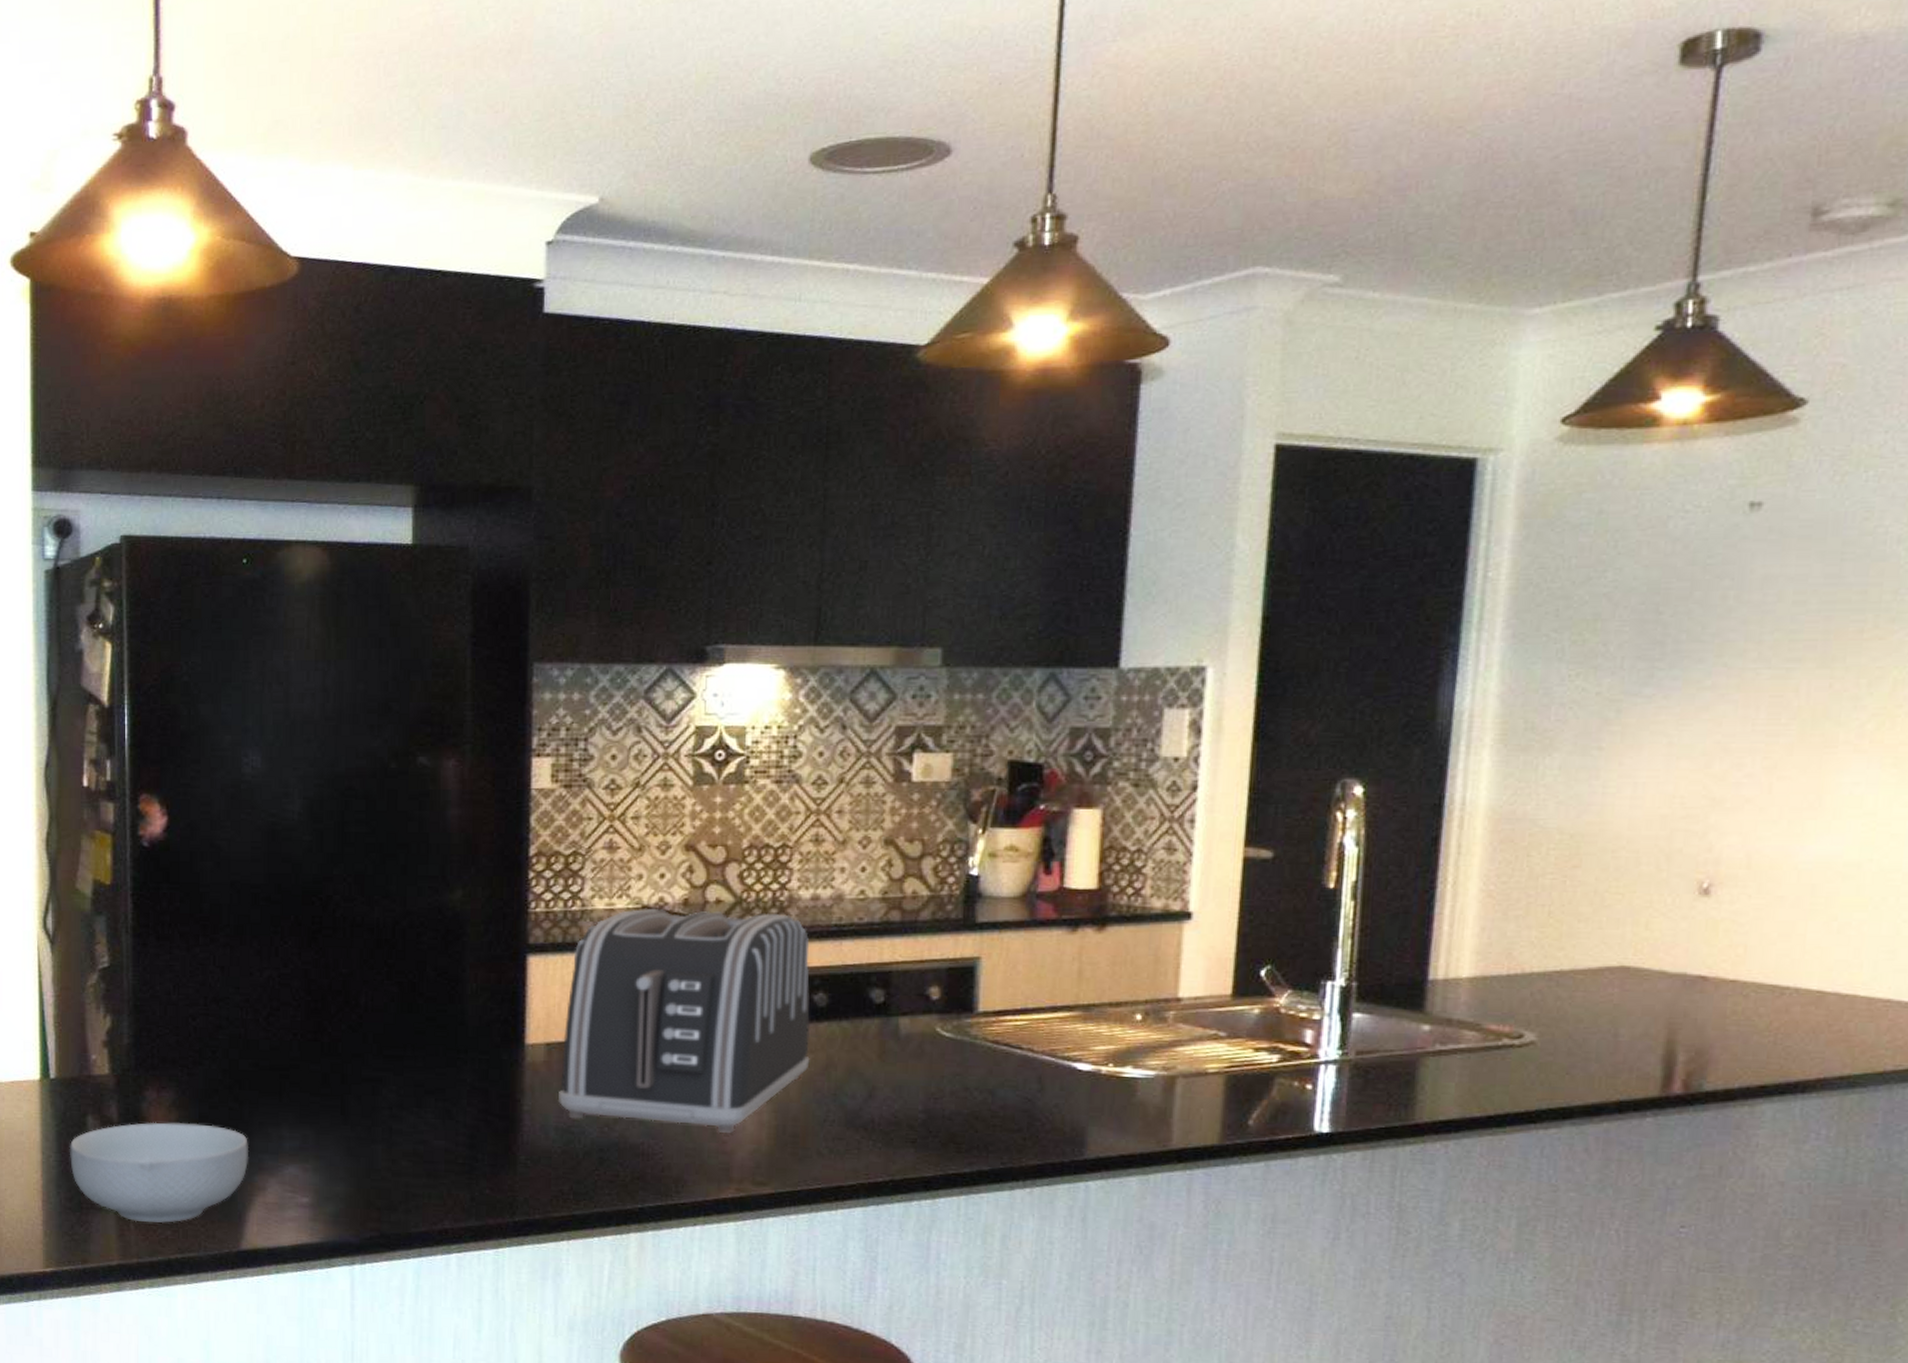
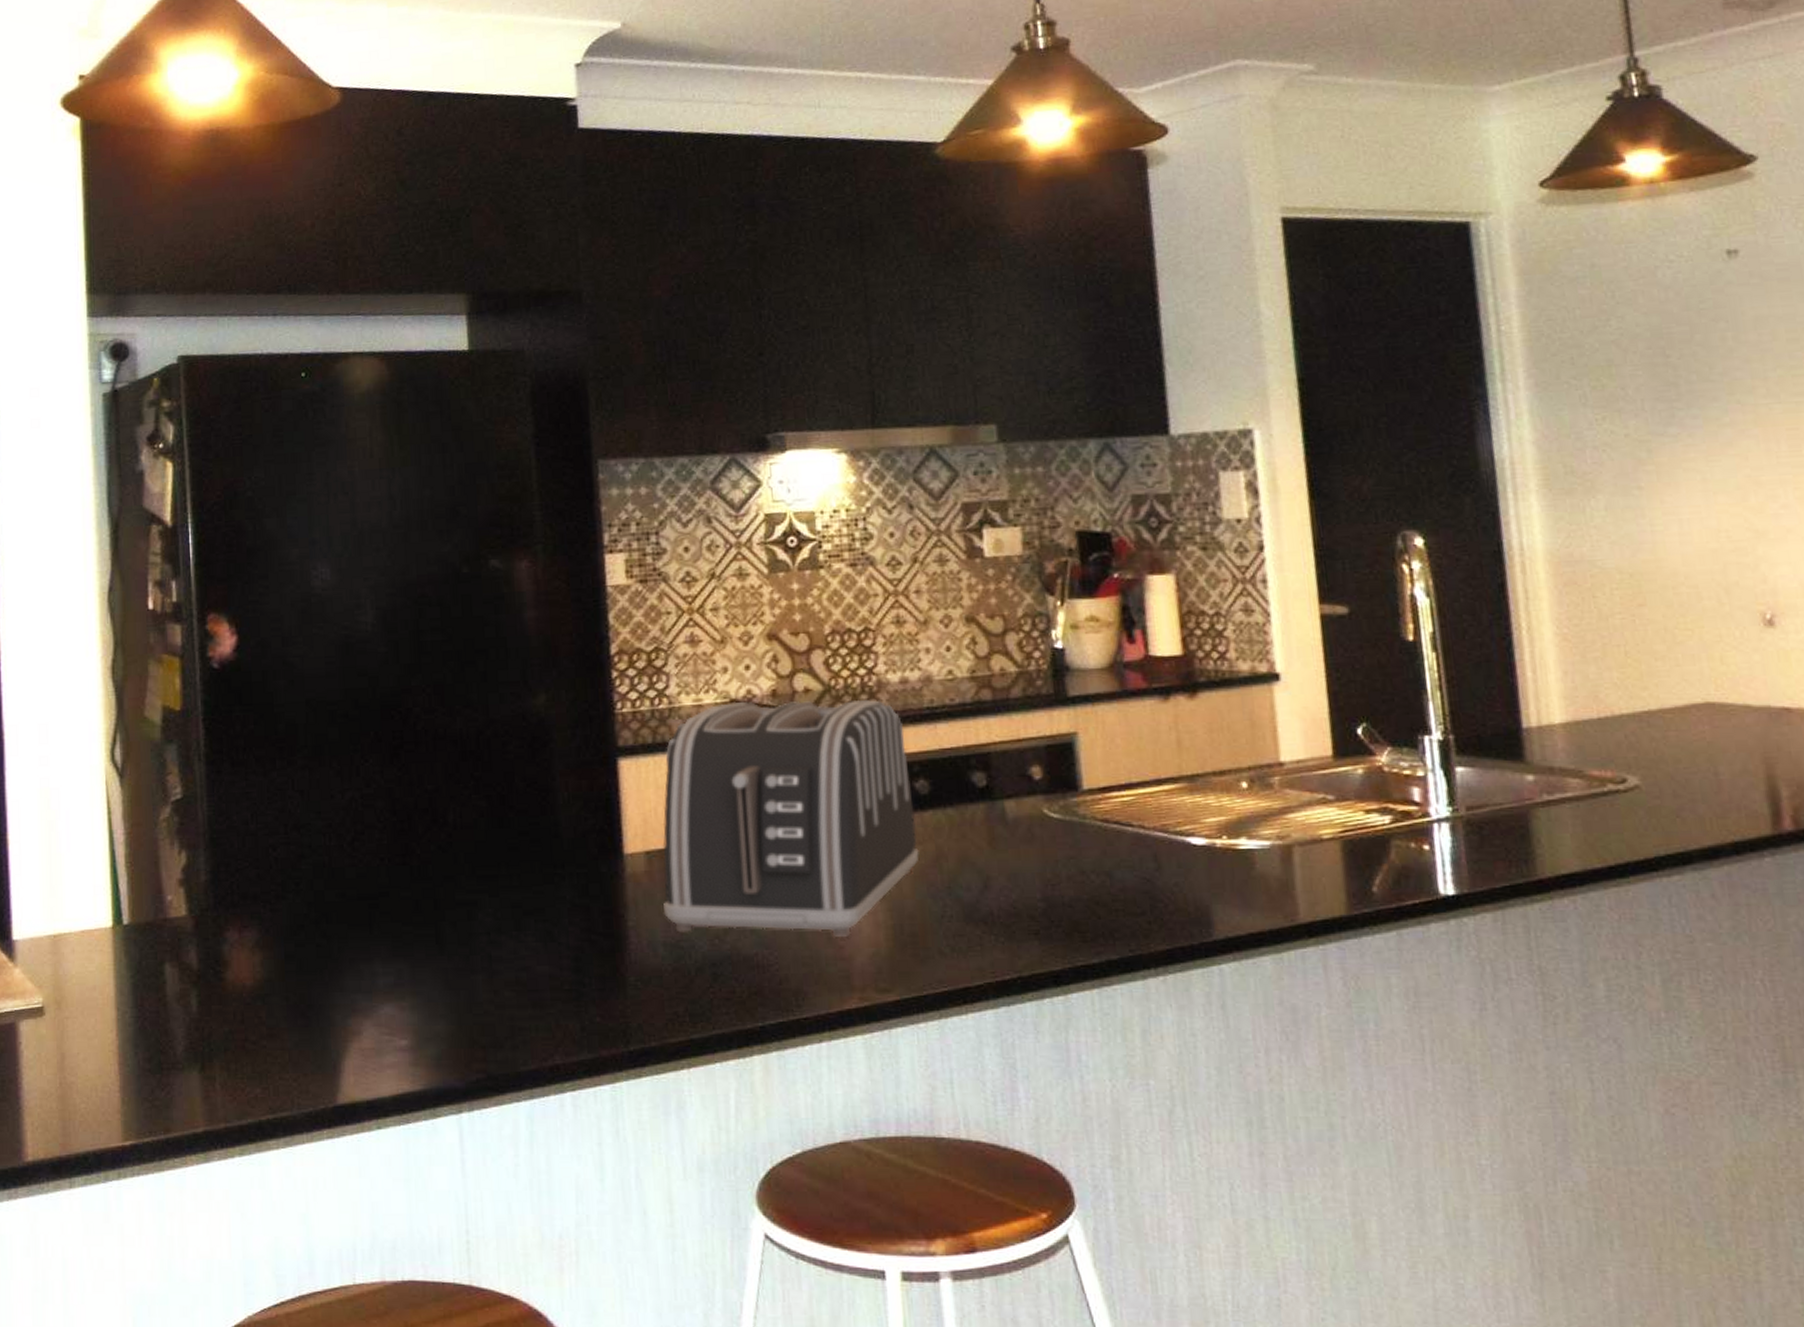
cereal bowl: present [69,1122,249,1223] -> none [146,964,341,1081]

